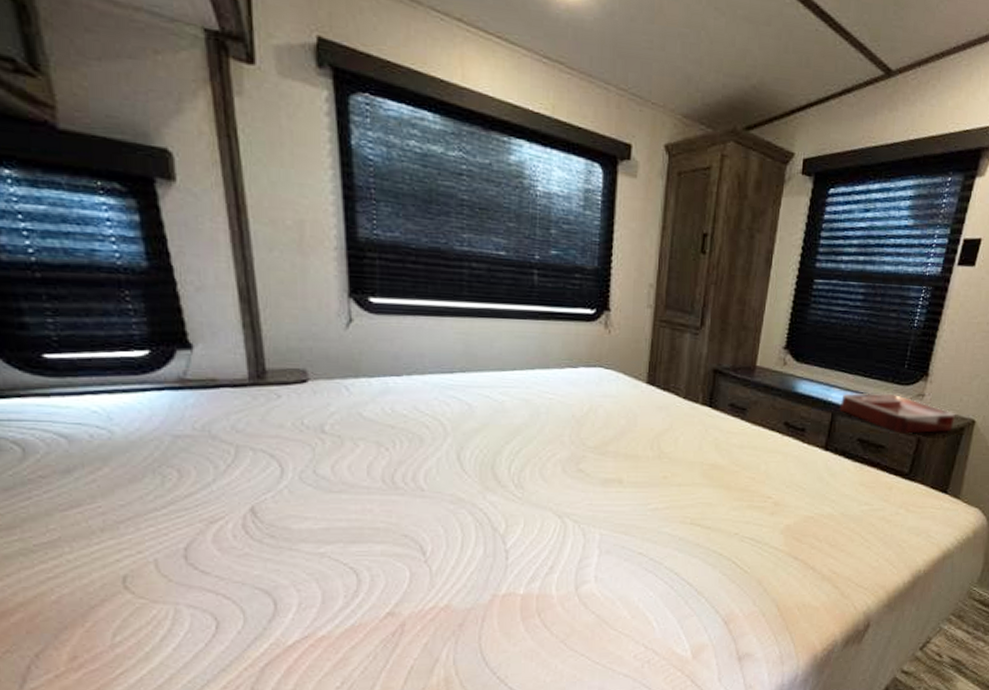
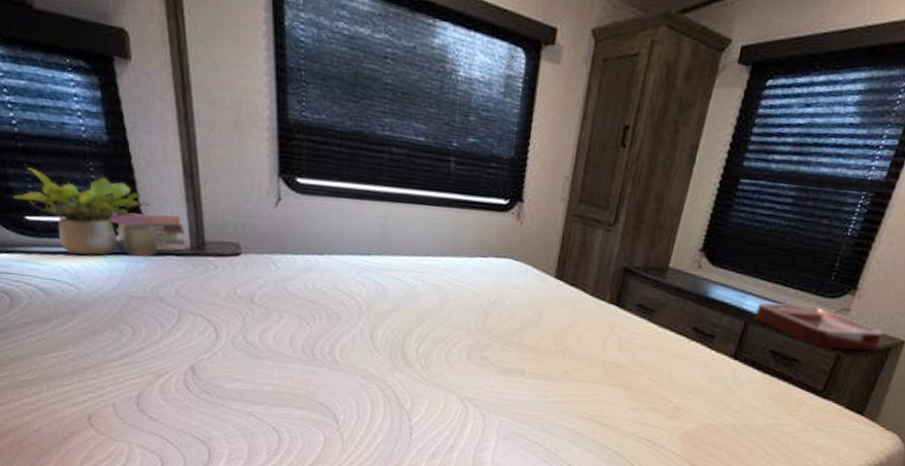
potted plant: none [28,300,200,394] -> present [13,167,151,256]
books: none [150,343,243,386] -> present [110,212,186,251]
mug: none [165,355,221,391] -> present [121,223,167,257]

